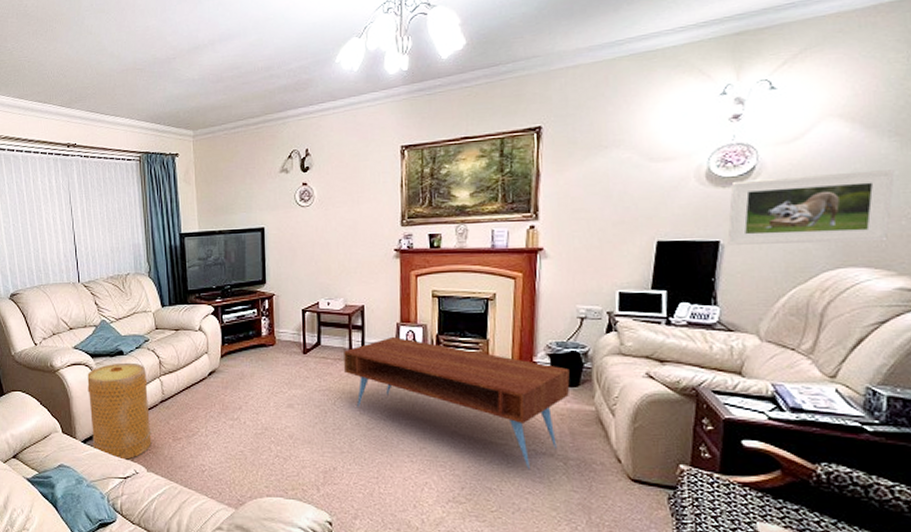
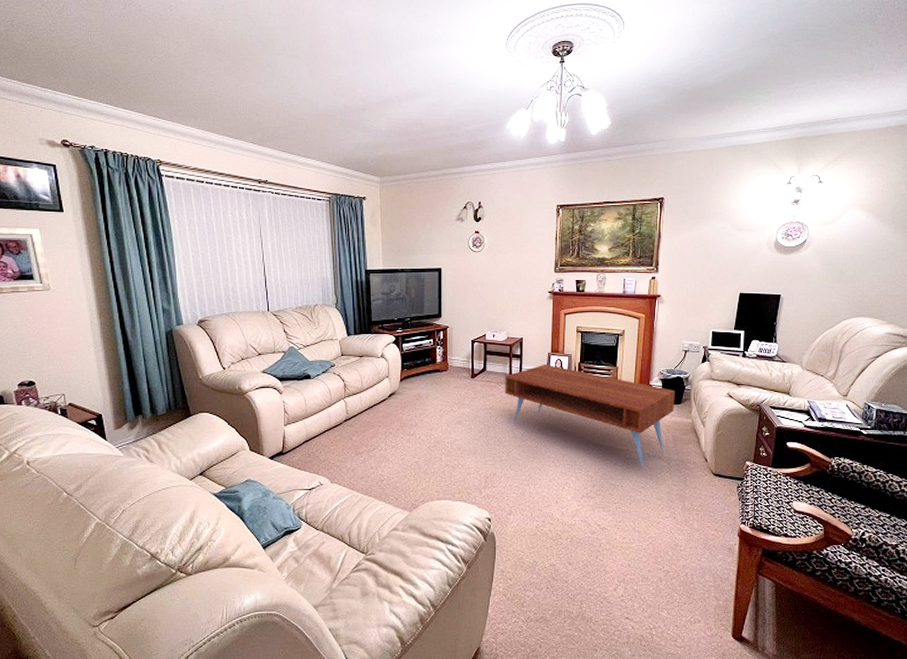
basket: present [87,362,152,461] -> none [275,385,336,474]
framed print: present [727,169,895,245] -> none [786,248,890,299]

